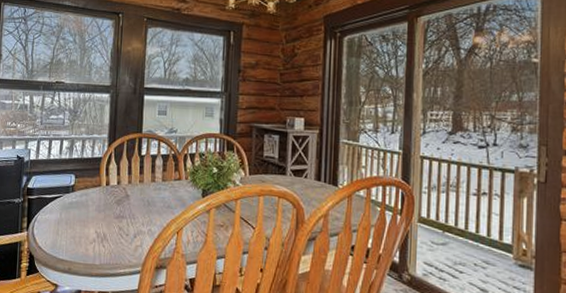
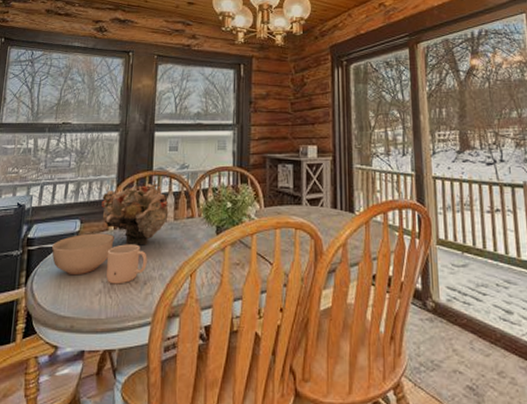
bowl: none [50,187,107,225] -> present [52,233,114,276]
flower arrangement: none [94,142,157,203] -> present [101,180,169,246]
mug: none [99,200,137,236] -> present [106,244,147,284]

